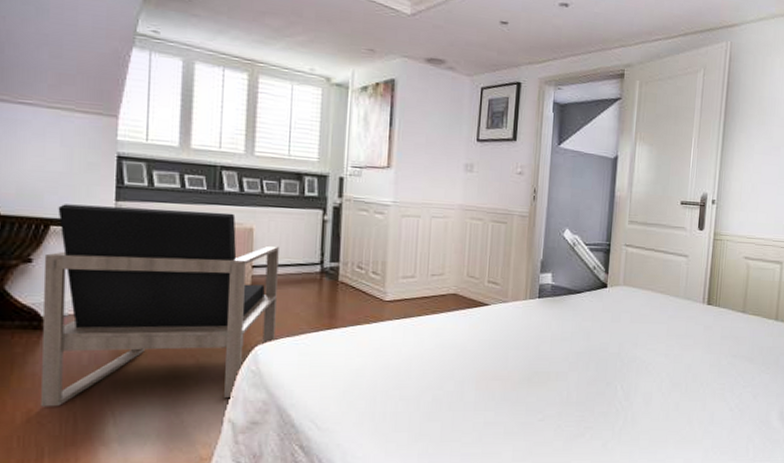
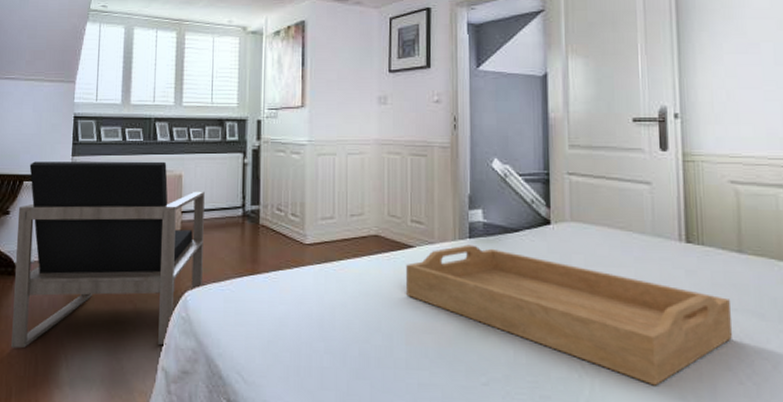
serving tray: none [479,303,733,415] -> present [406,244,732,386]

